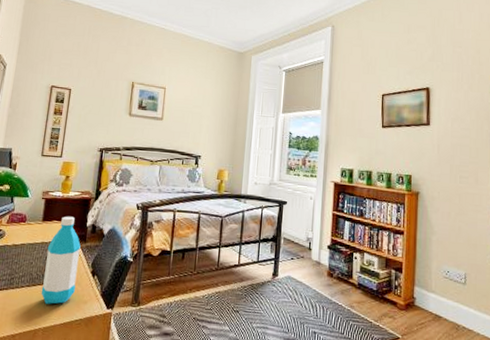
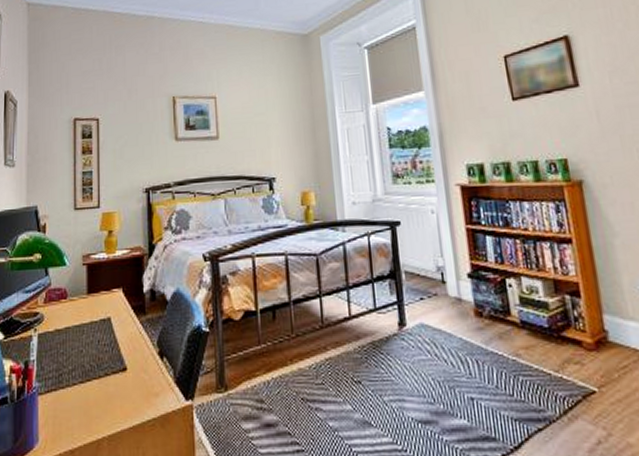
water bottle: present [41,216,81,304] -> none [98,282,141,403]

